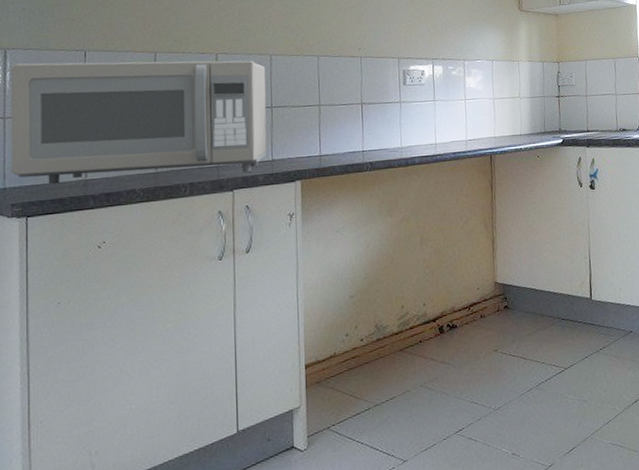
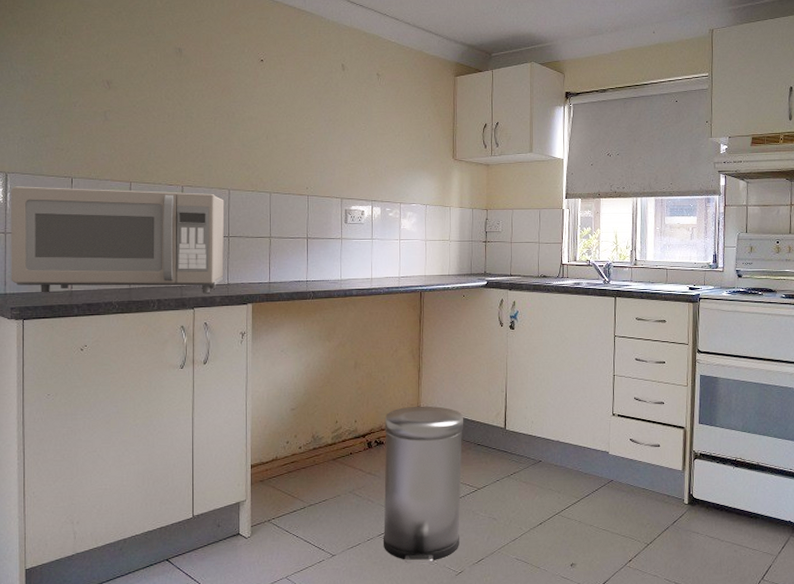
pedal bin: none [457,280,548,462] -> present [383,405,464,564]

